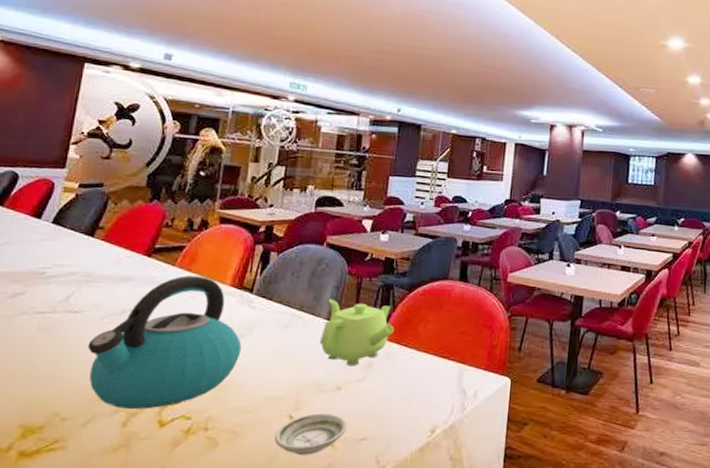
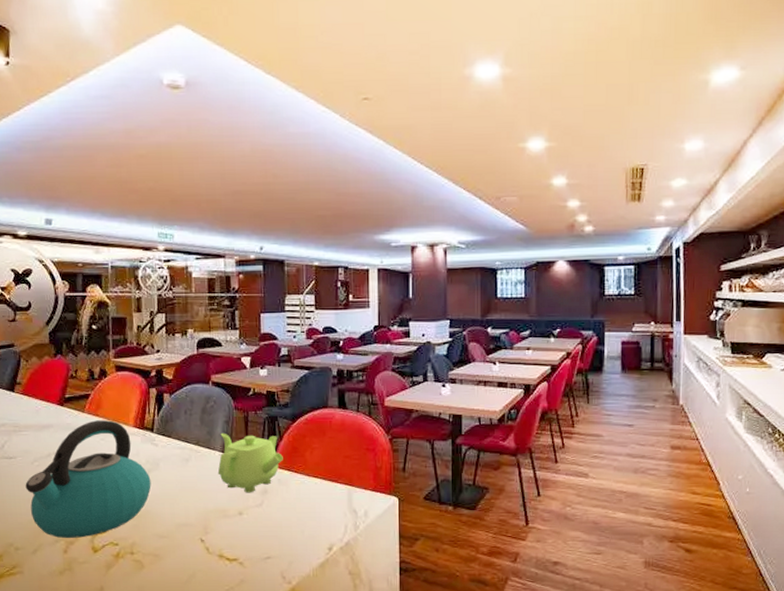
saucer: present [275,413,347,455] -> none [191,536,252,573]

